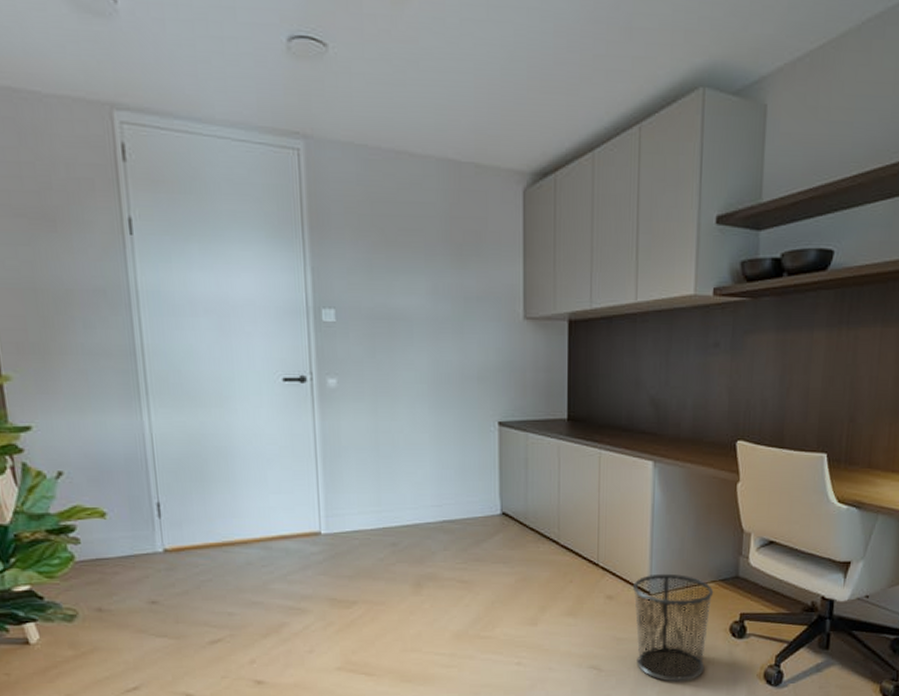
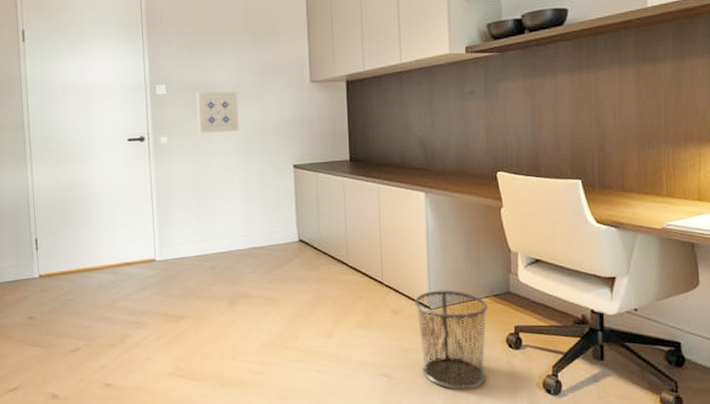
wall art: none [376,322,432,377] -> present [196,91,240,133]

